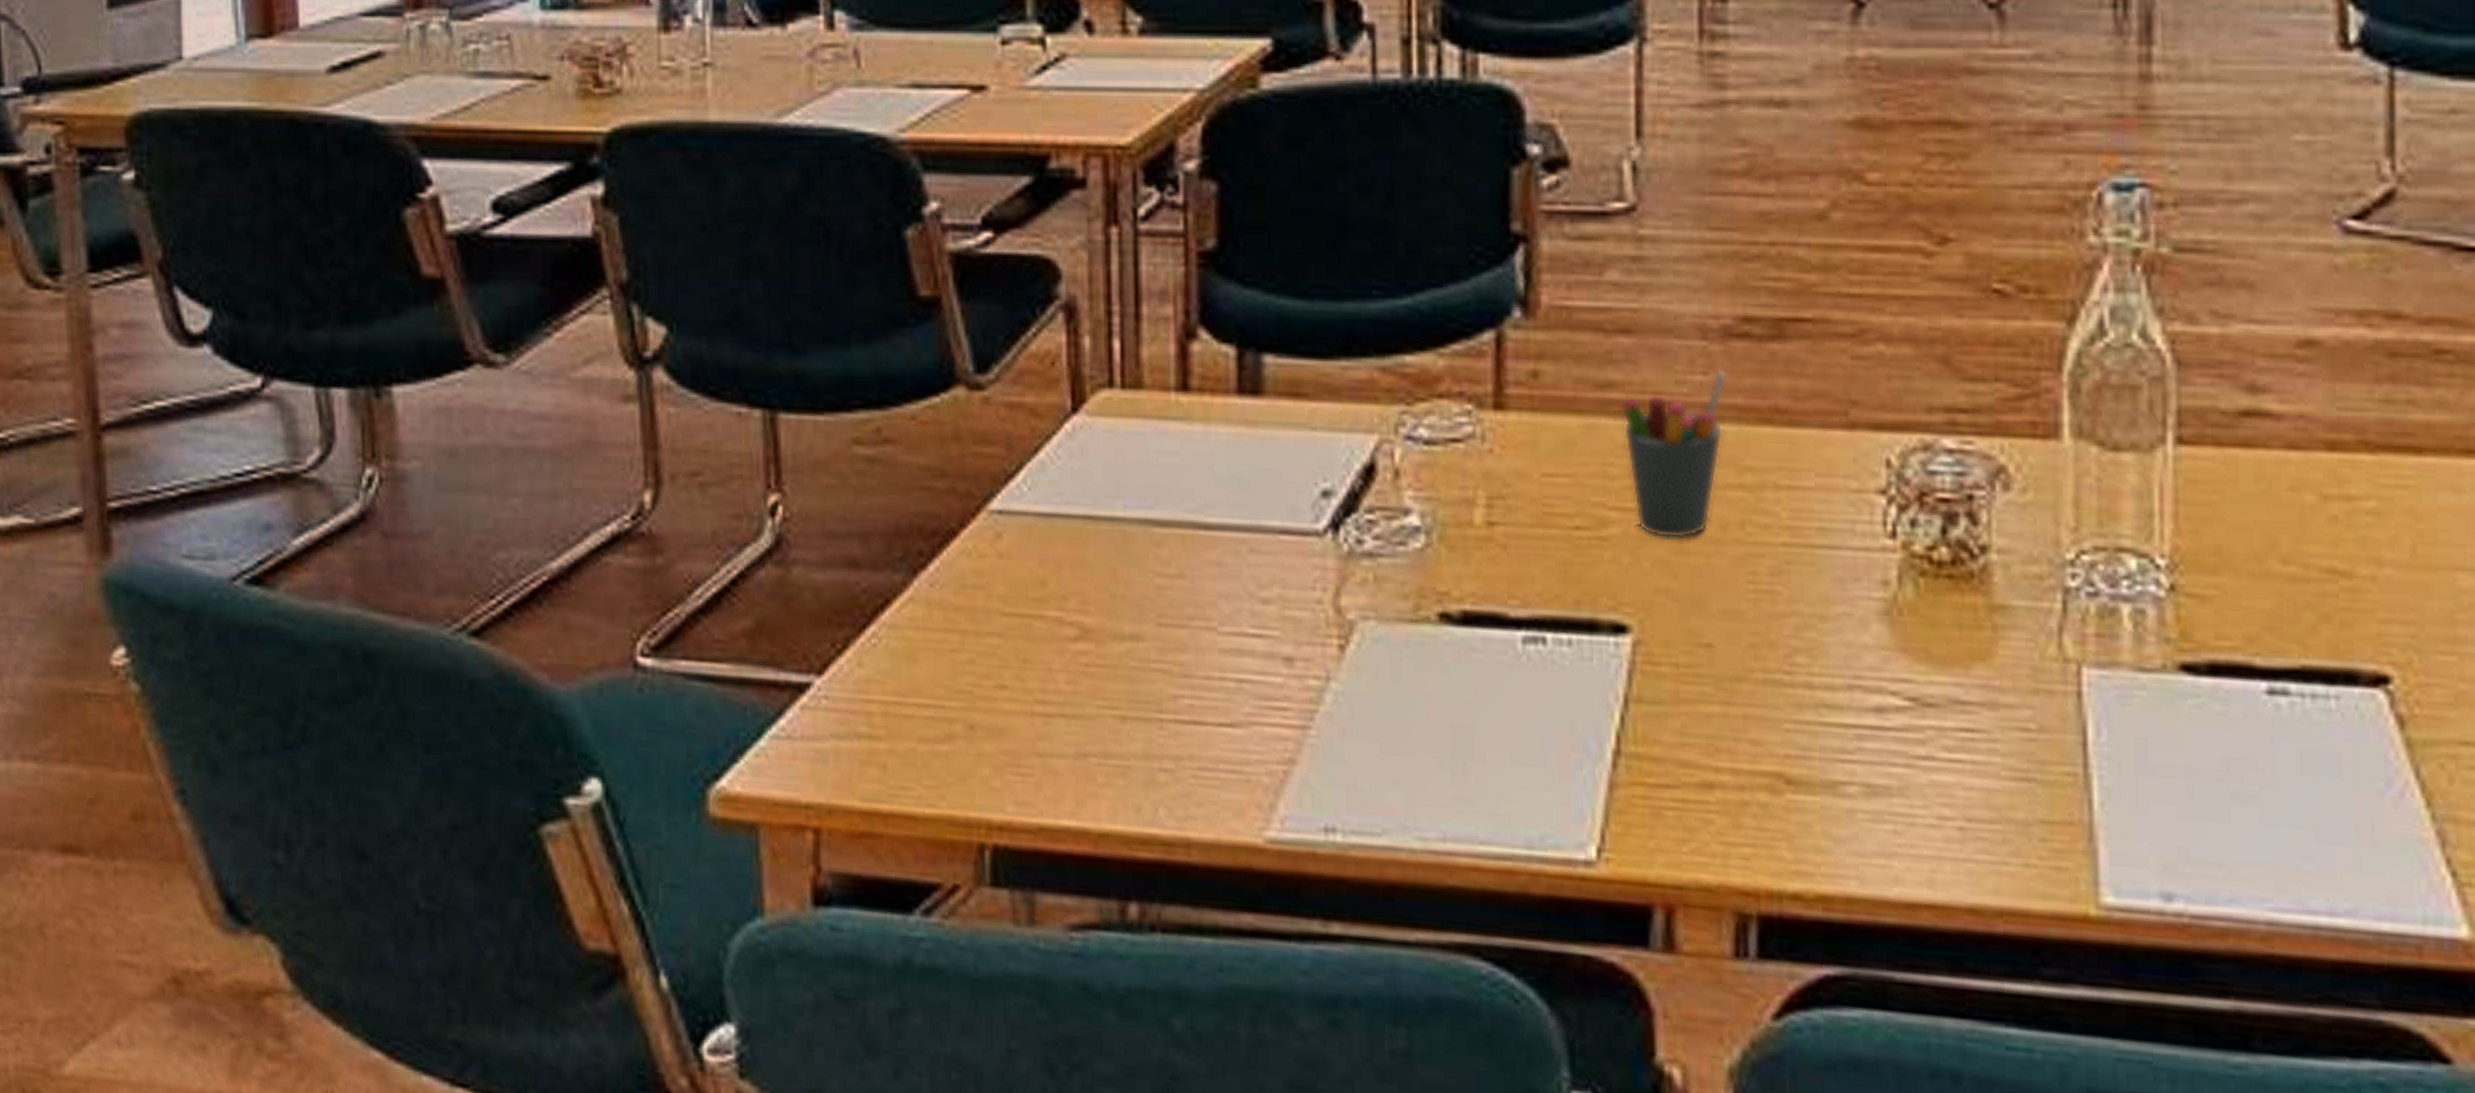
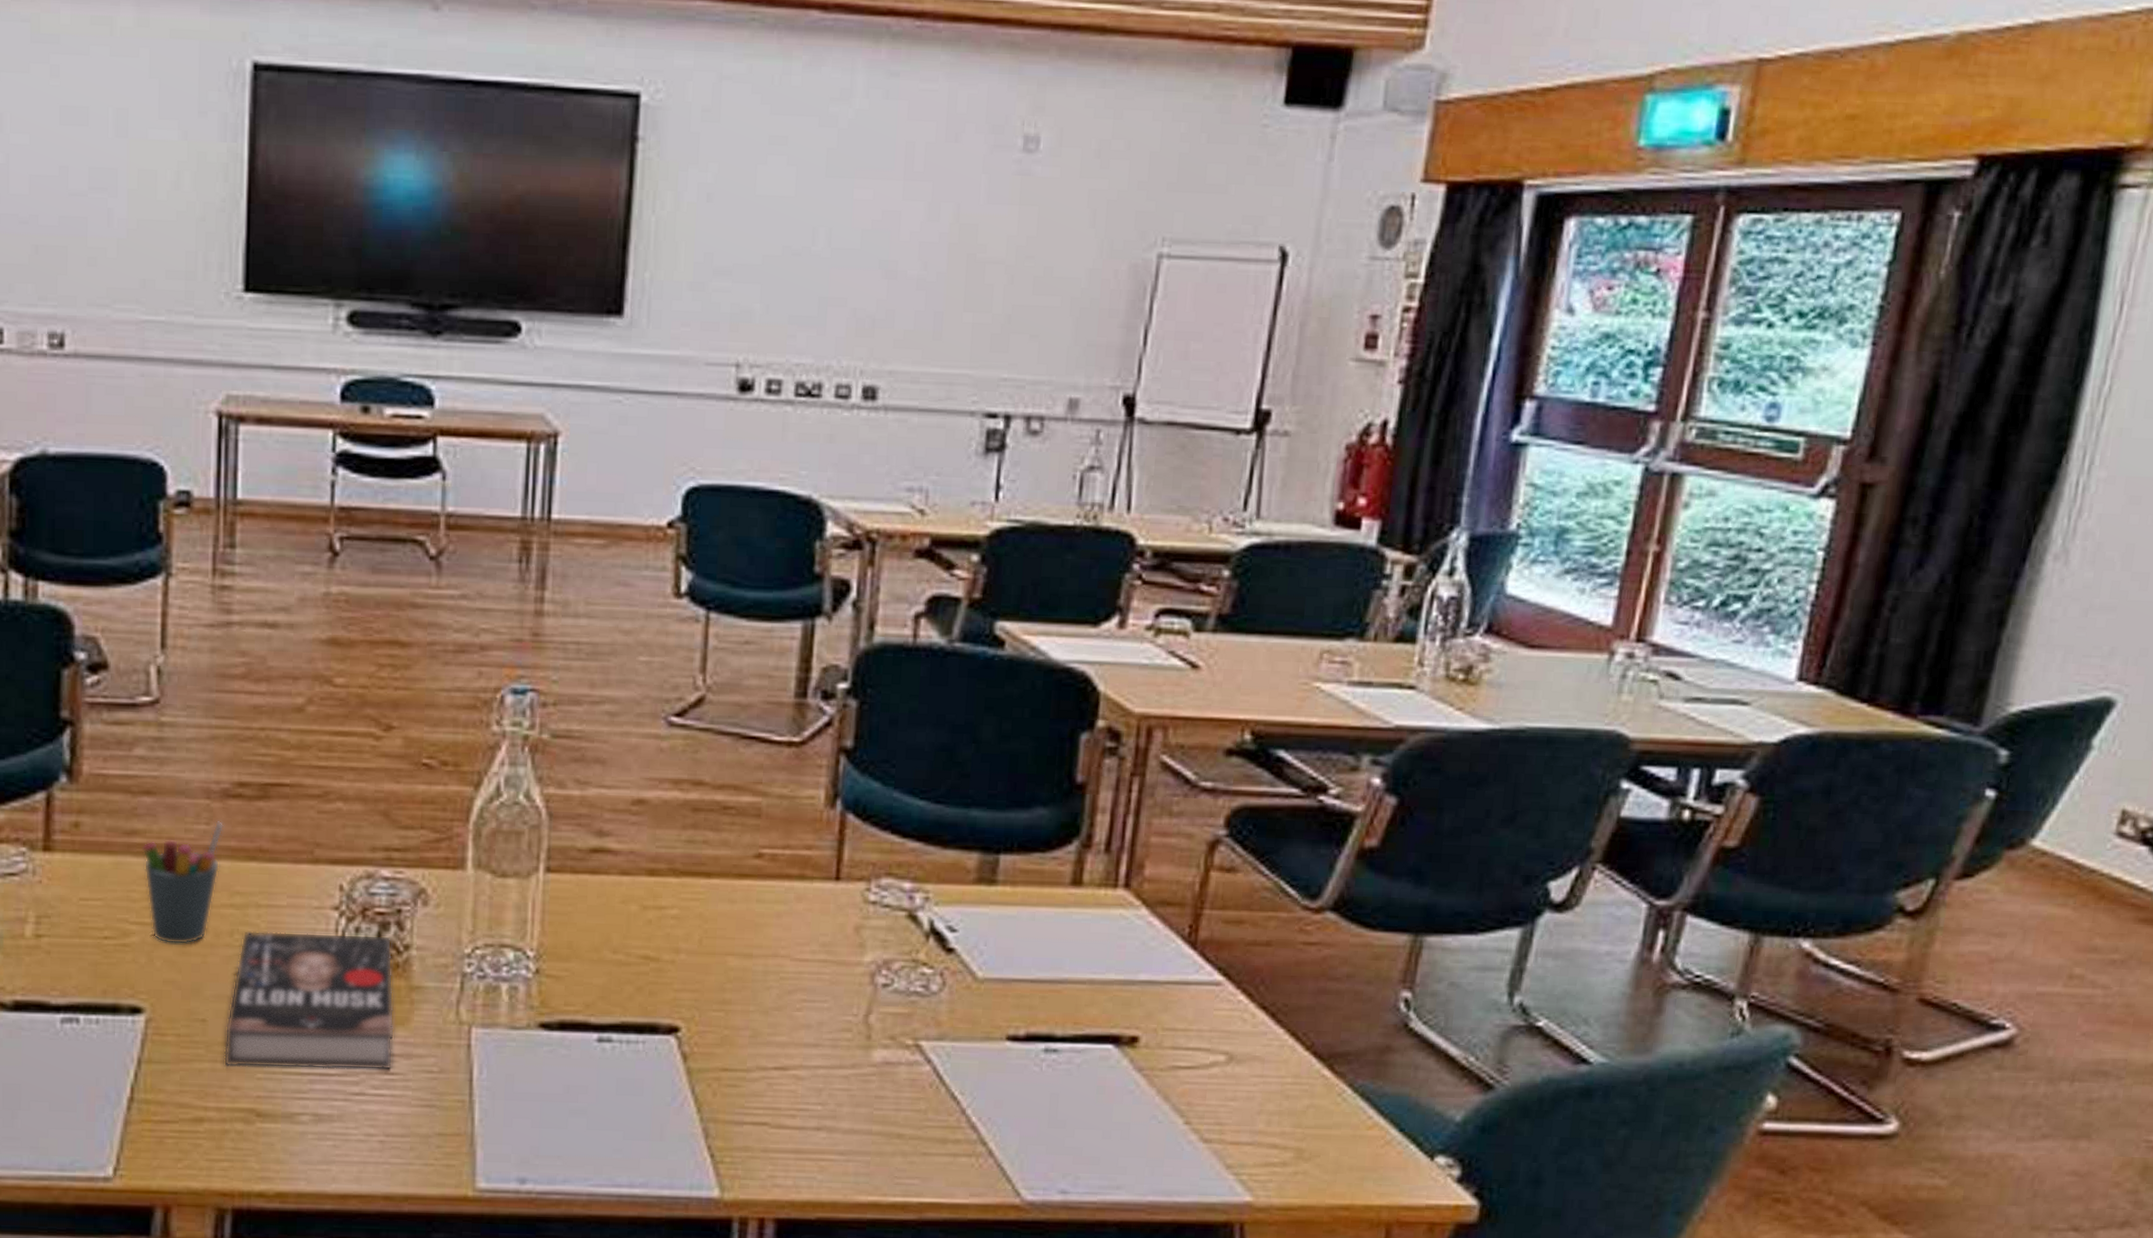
book: none [1737,522,1973,726] -> present [223,931,395,1071]

